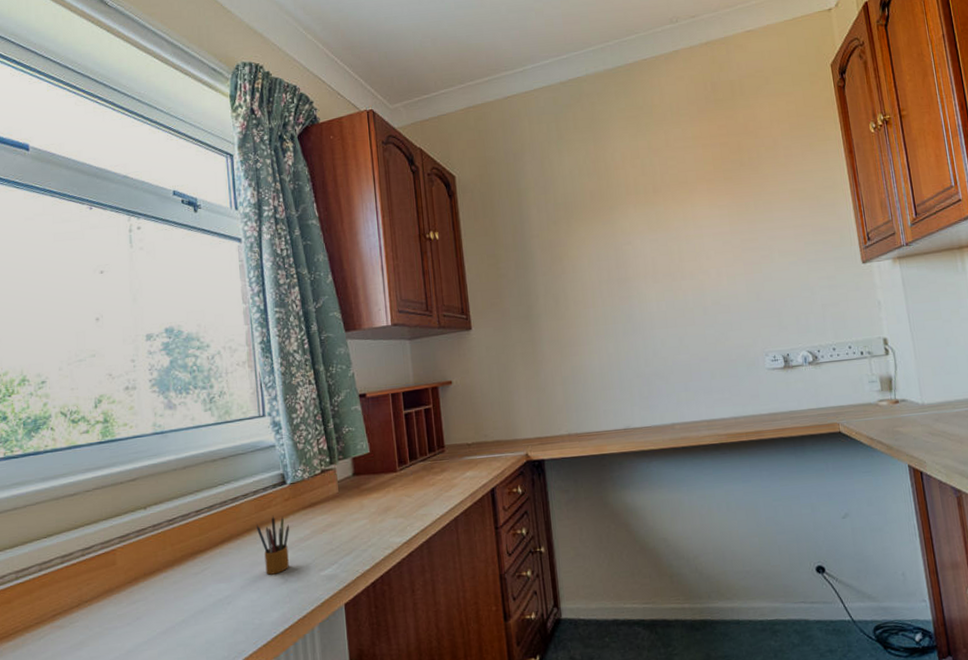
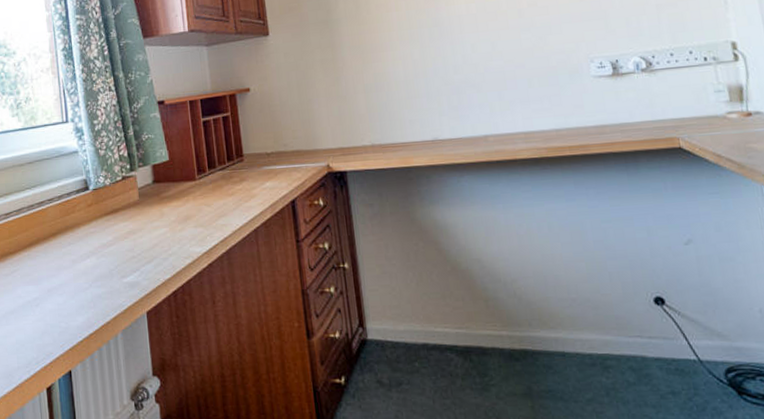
pencil box: present [256,515,290,575] -> none [61,220,93,279]

